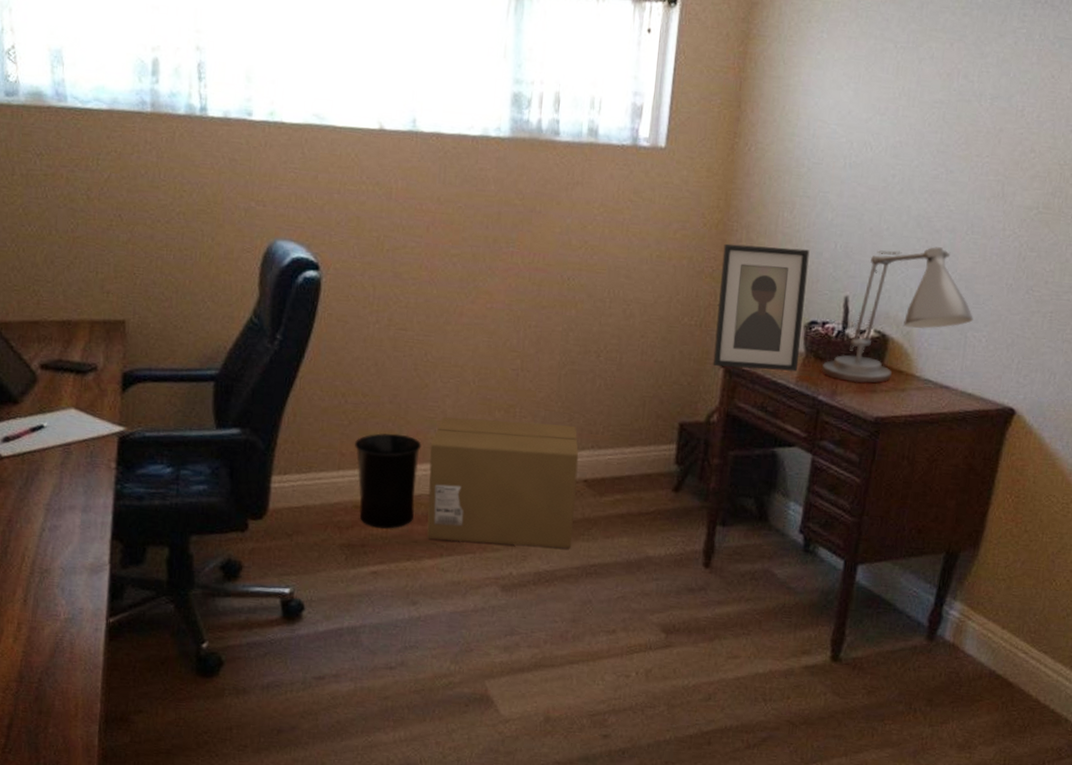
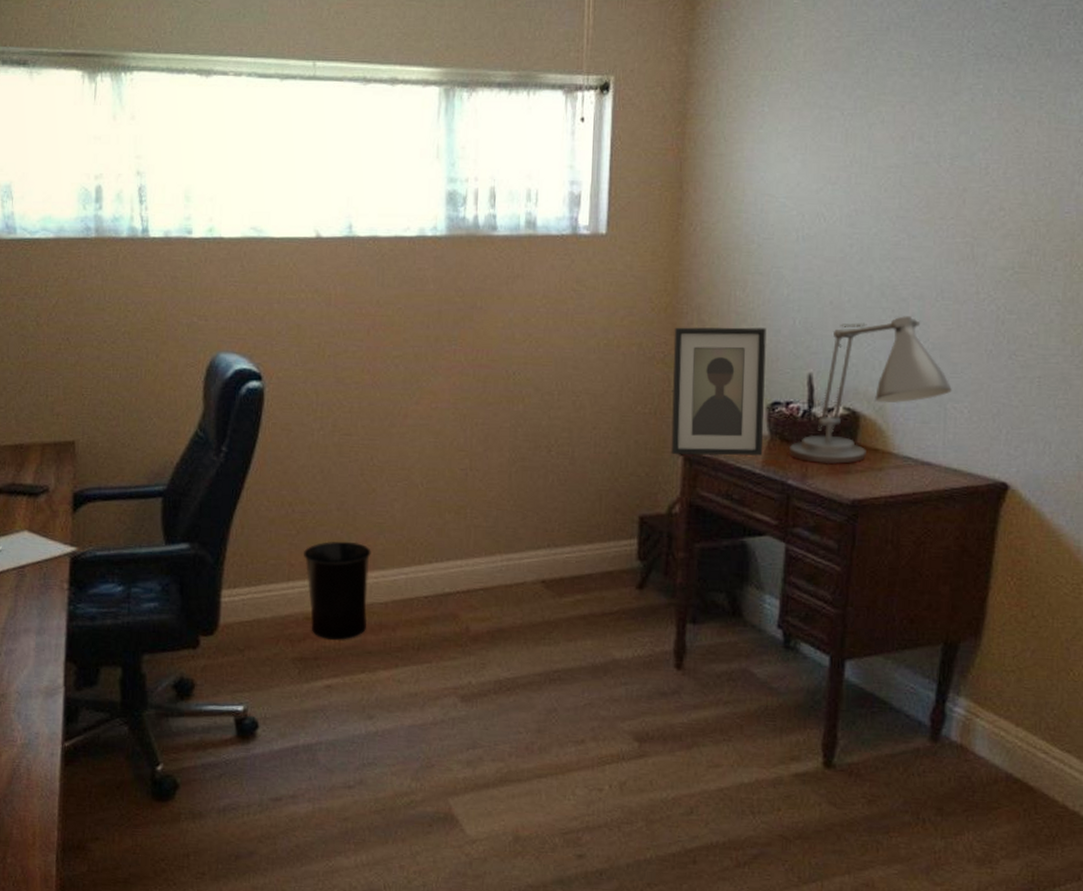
box: present [427,417,579,548] -> none [380,521,535,654]

